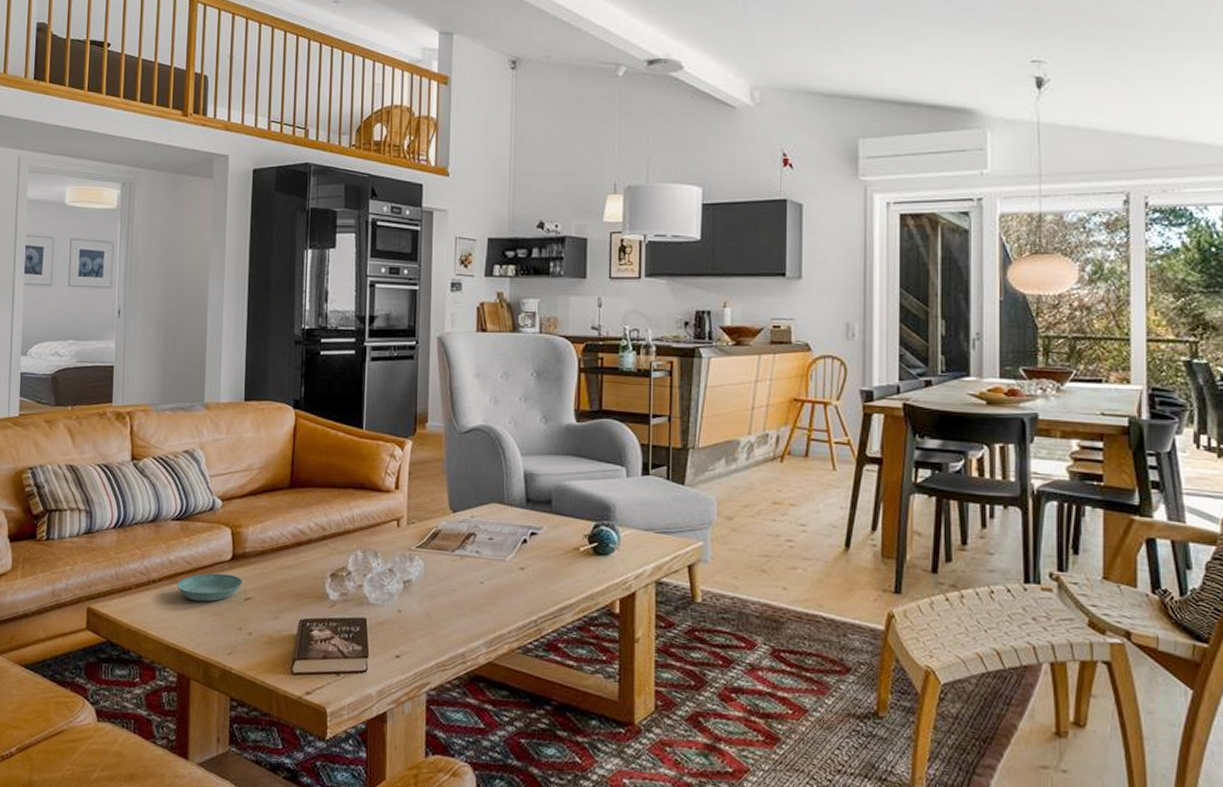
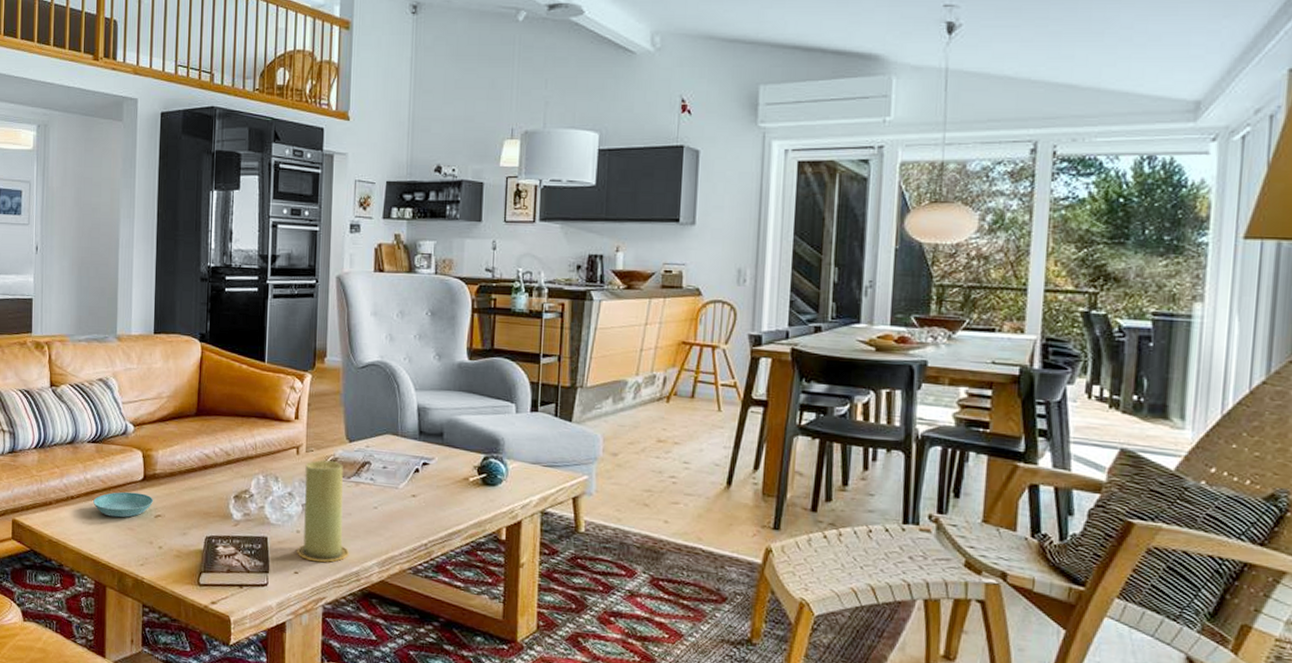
candle: none [398,532,454,645] -> present [297,460,349,563]

